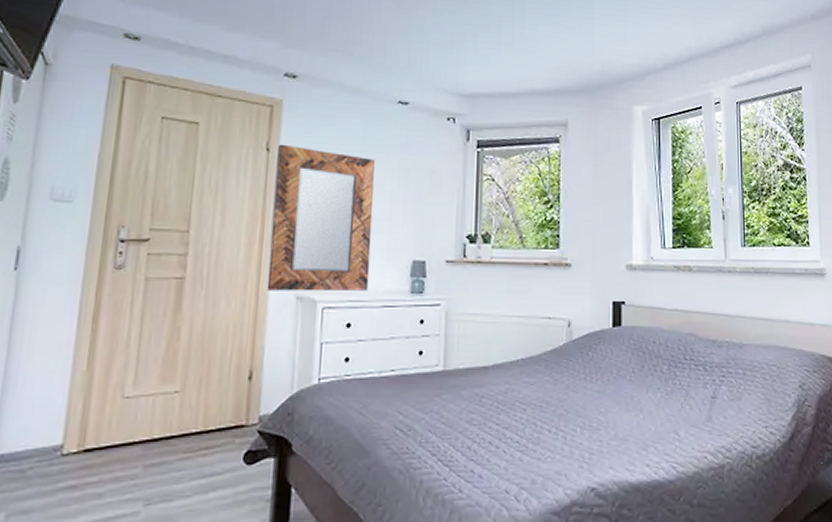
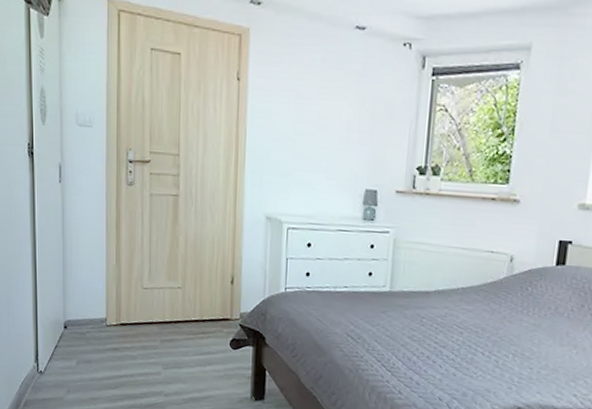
home mirror: present [266,144,375,292] -> none [242,73,333,215]

